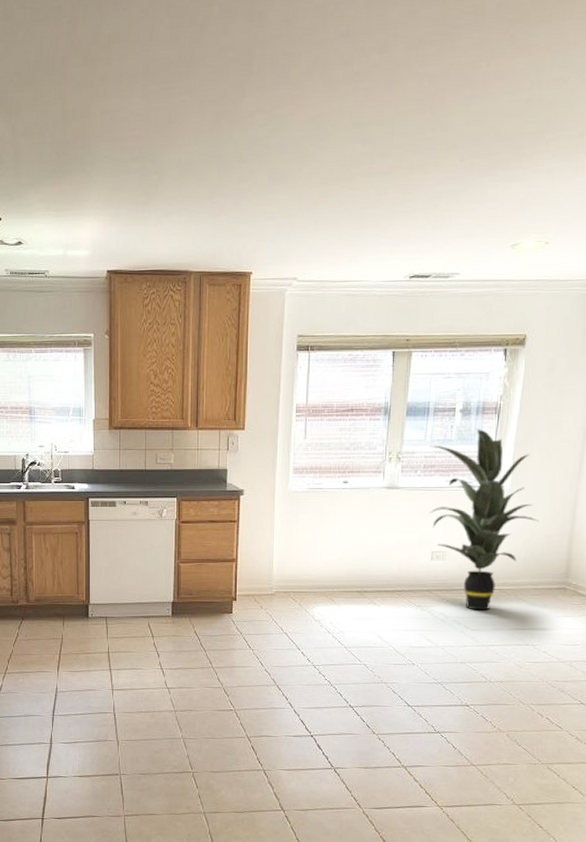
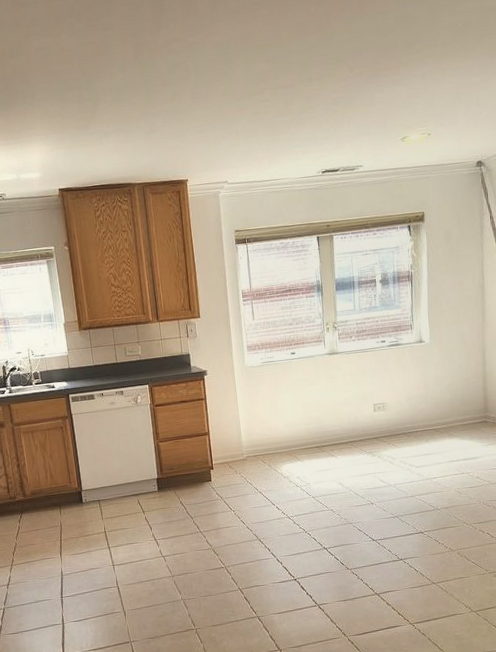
indoor plant: present [429,429,540,611] -> none [359,295,458,450]

